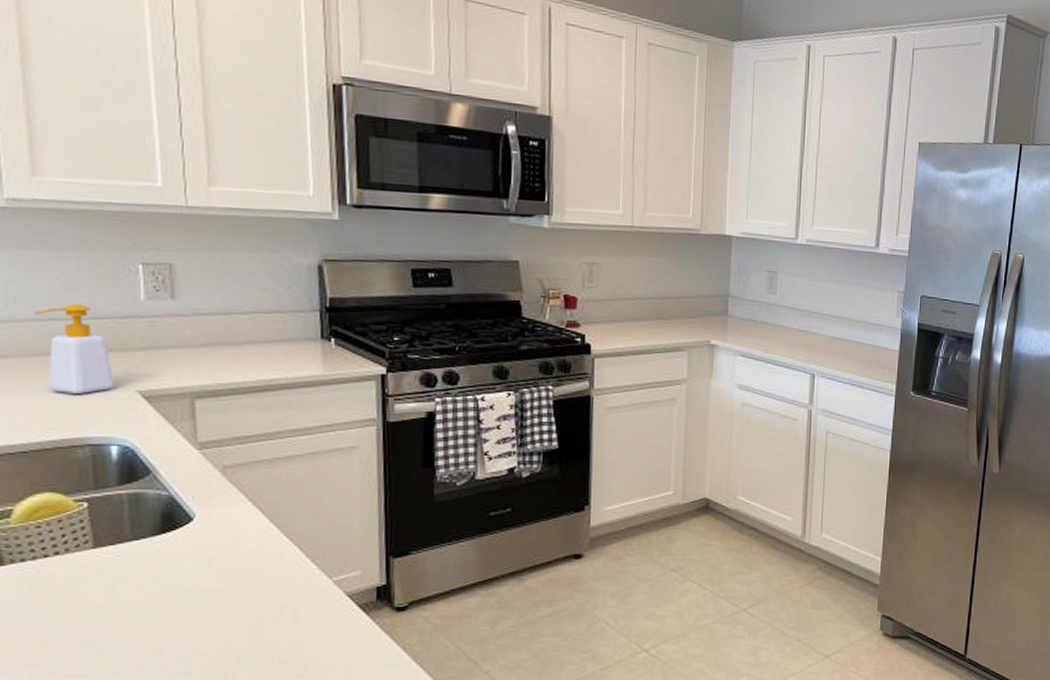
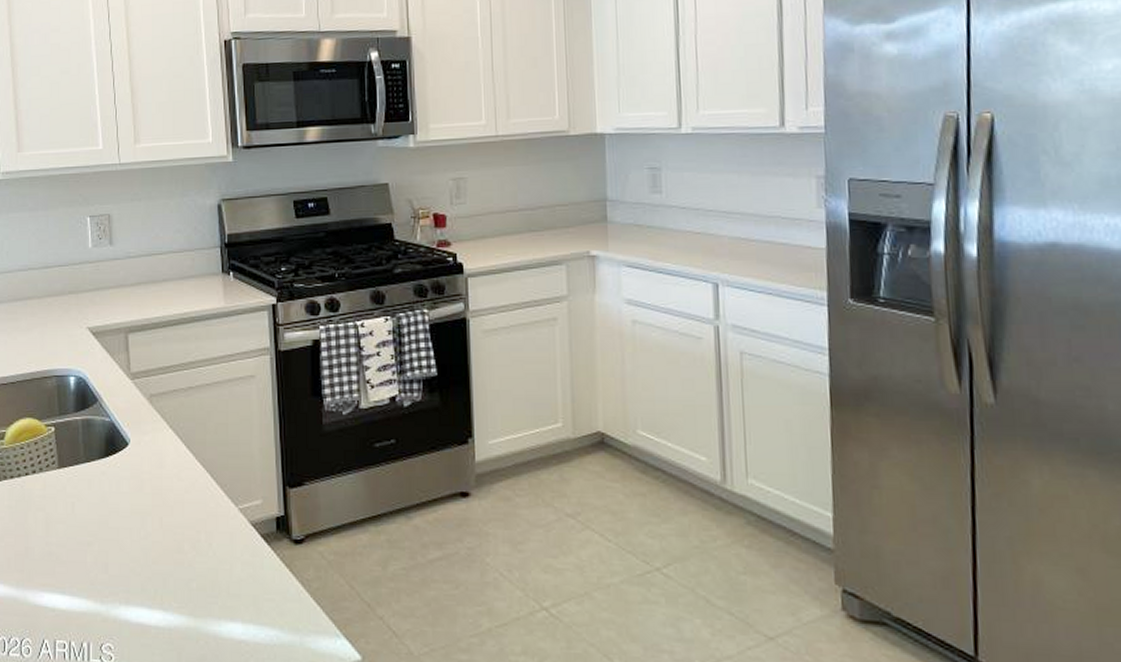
soap bottle: present [34,303,115,394] -> none [19,254,72,331]

